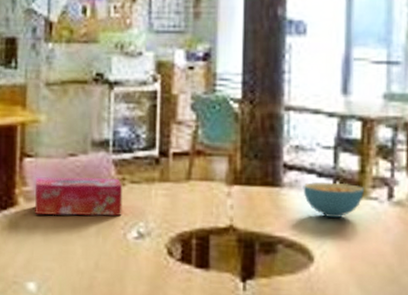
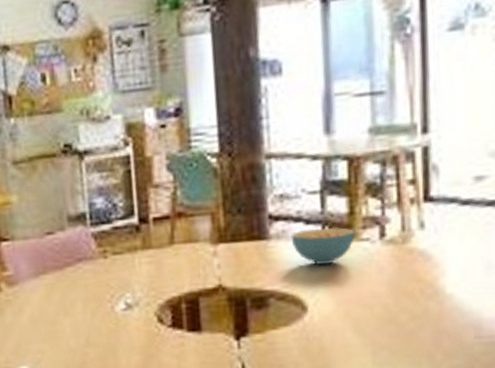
tissue box: present [34,176,123,216] -> none [15,251,108,299]

